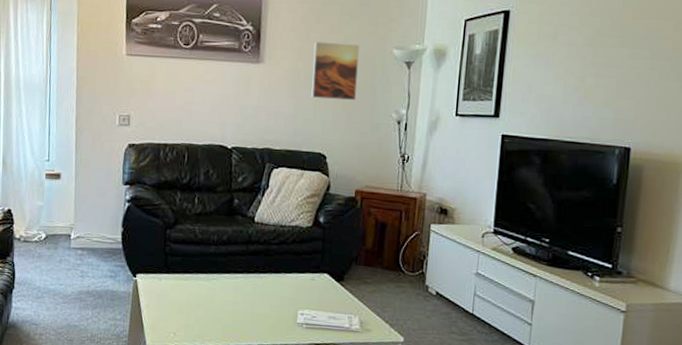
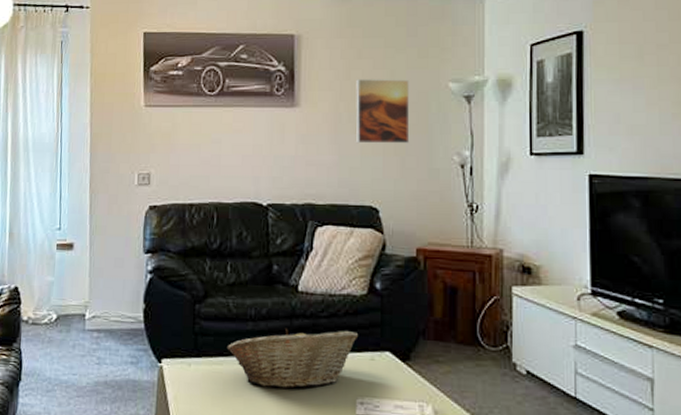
fruit basket: none [192,252,303,301] -> present [226,328,359,389]

